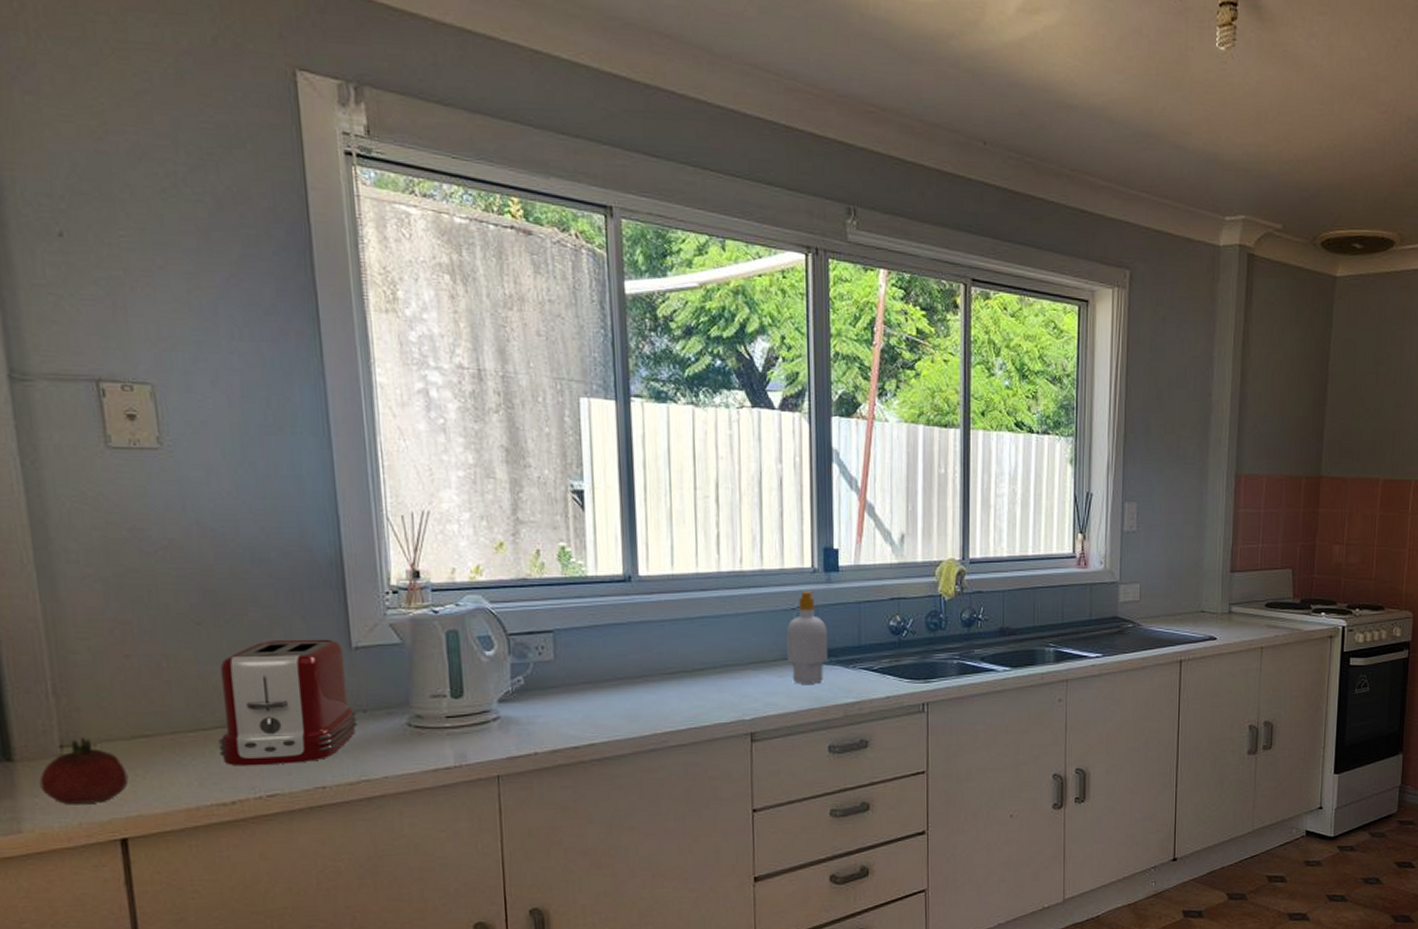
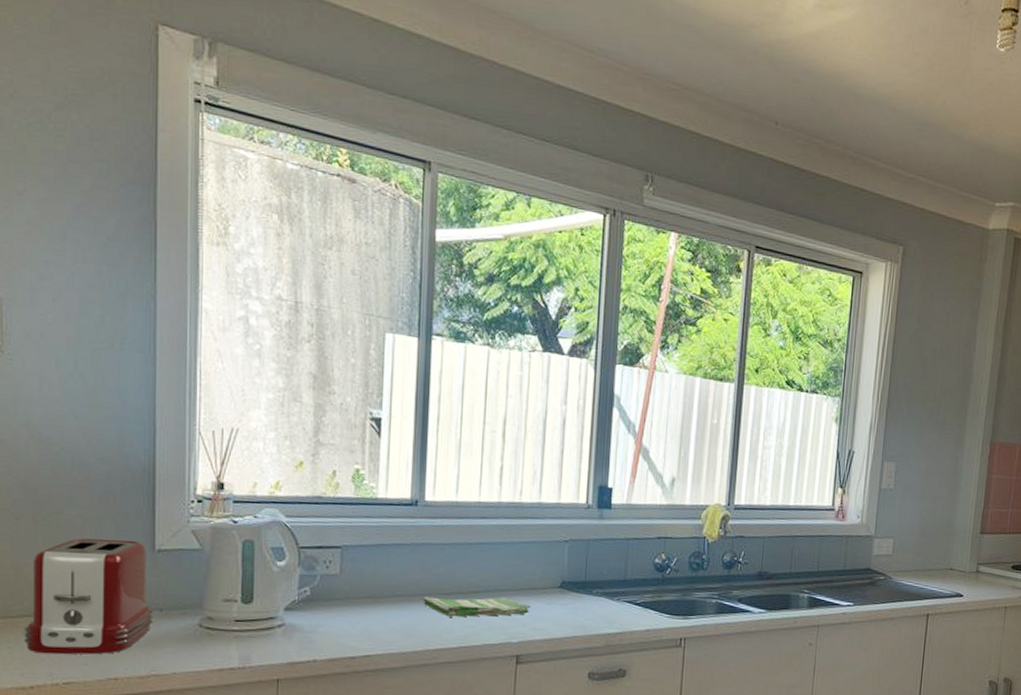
dish towel: none [645,672,761,698] -> present [423,596,530,618]
soap bottle: present [786,591,829,684] -> none [556,525,597,613]

